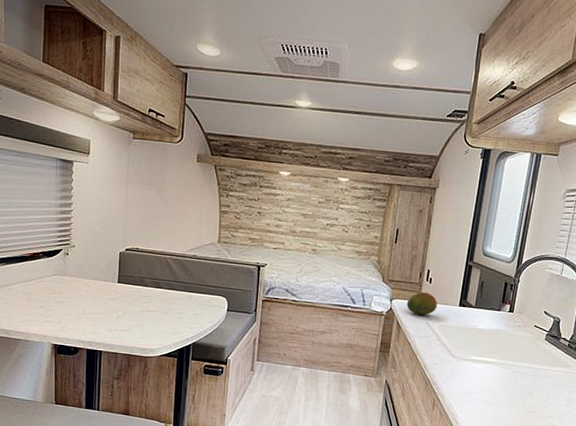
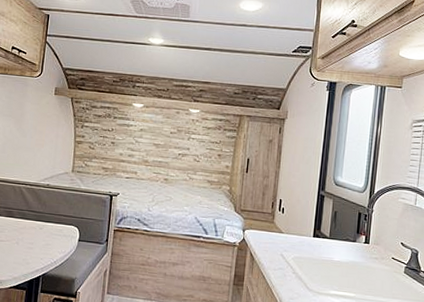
fruit: present [406,292,438,315] -> none [259,222,291,247]

